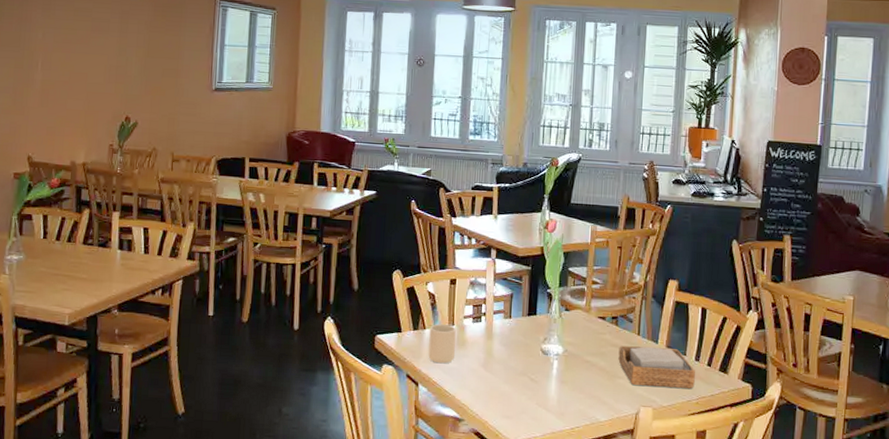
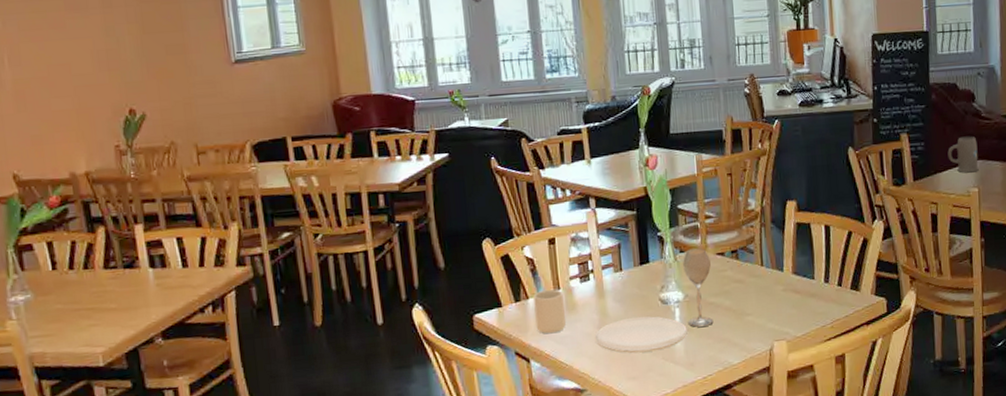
plate: none [478,361,562,396] -> present [594,316,687,354]
wineglass: none [564,309,592,382] -> present [682,248,714,328]
napkin holder: present [618,345,695,389] -> none [743,274,827,320]
beer mug: none [827,246,857,282] -> present [947,136,979,173]

